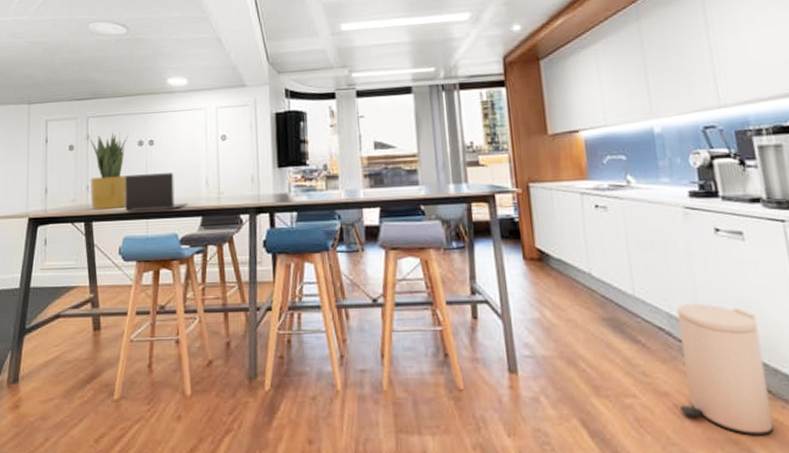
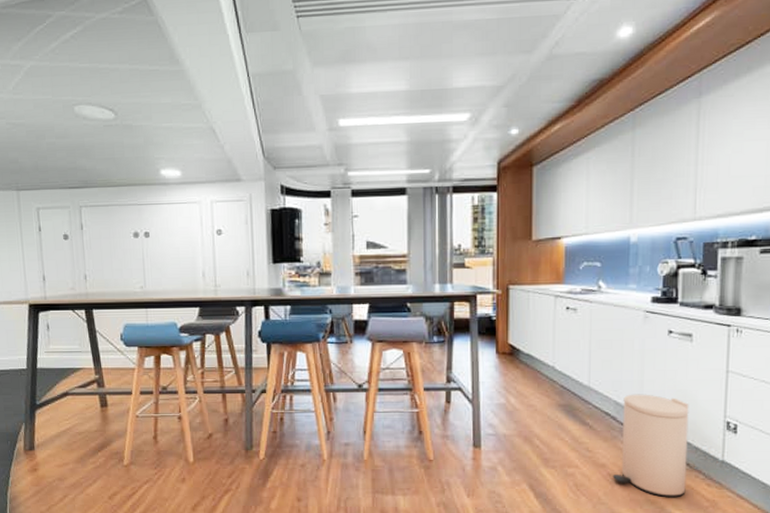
planter: present [88,132,129,211] -> none [82,223,124,299]
laptop computer: present [124,173,188,213] -> none [121,265,186,302]

